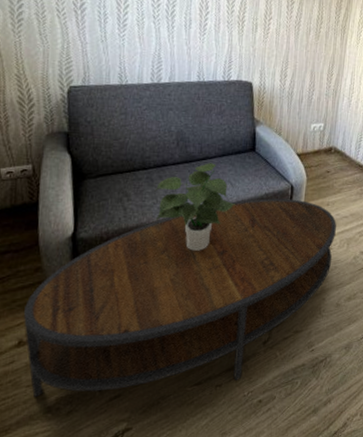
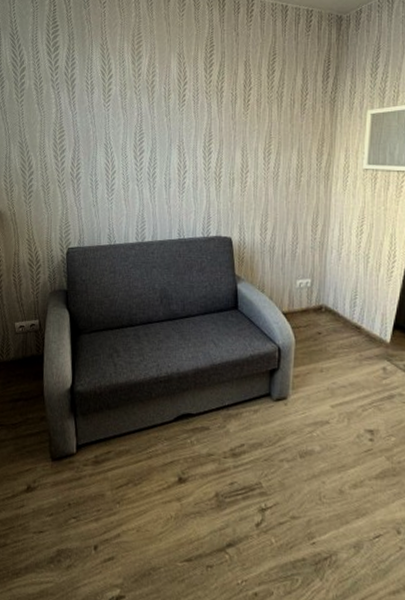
coffee table: present [23,198,337,397] -> none [31,361,333,564]
potted plant: present [155,163,235,251] -> none [141,321,219,413]

